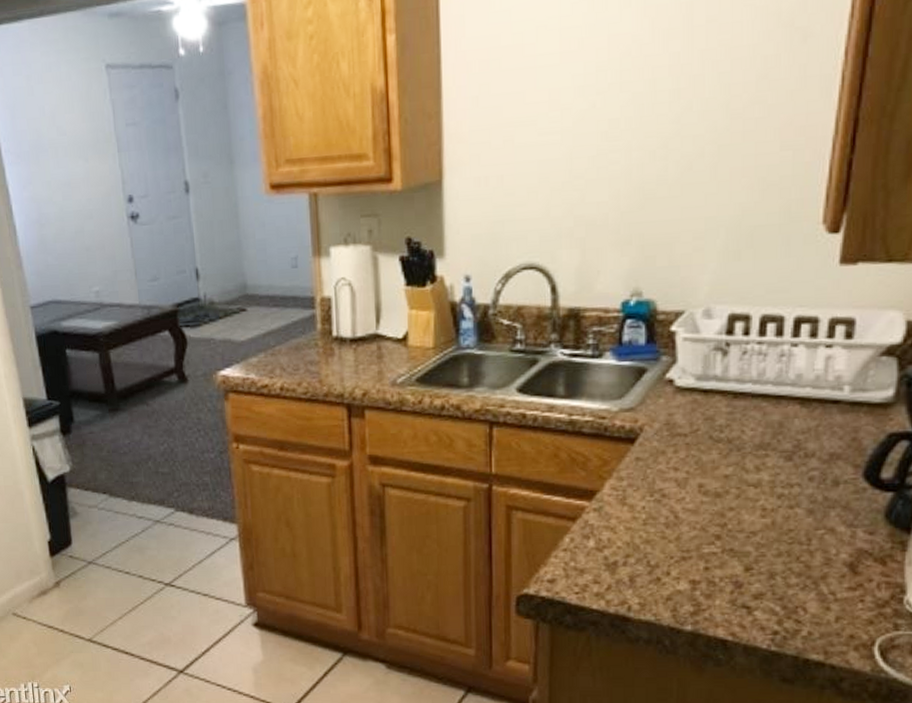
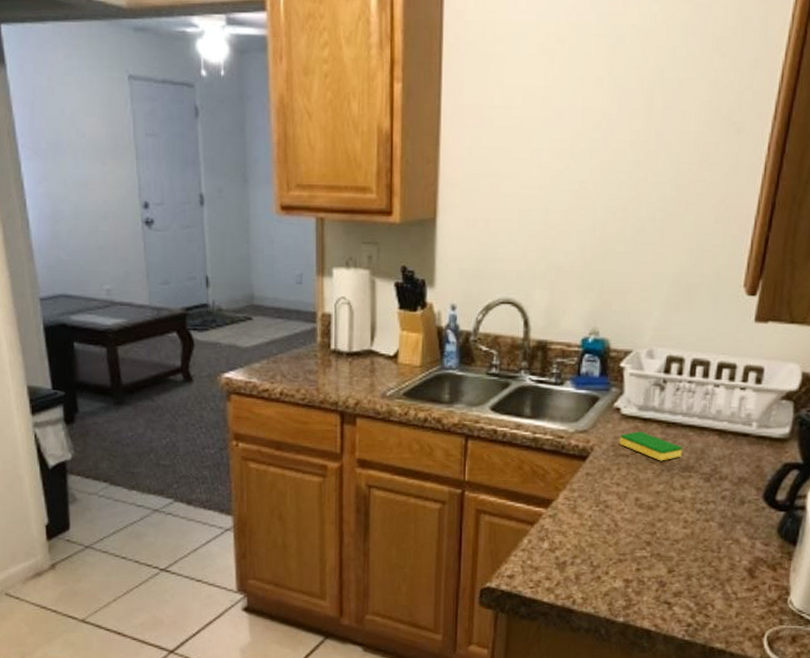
dish sponge: none [674,405,756,439] -> present [619,431,683,461]

